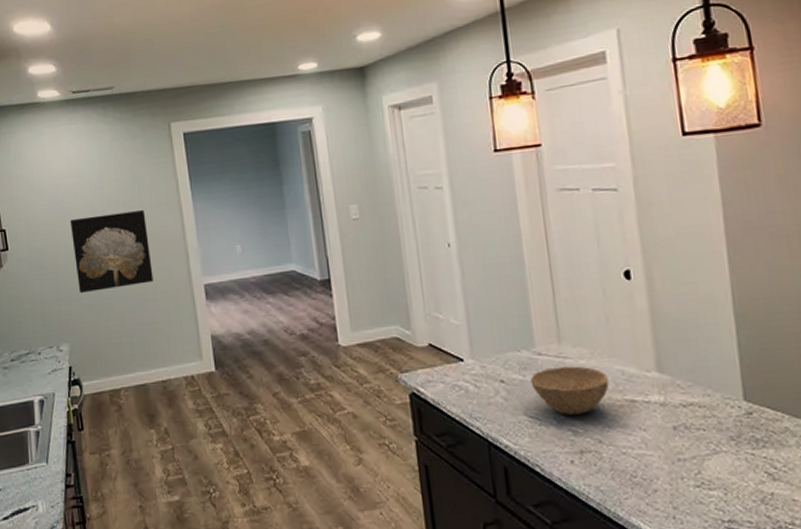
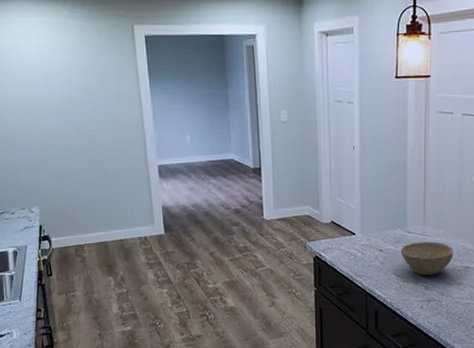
wall art: present [69,210,154,294] -> none [40,99,115,166]

